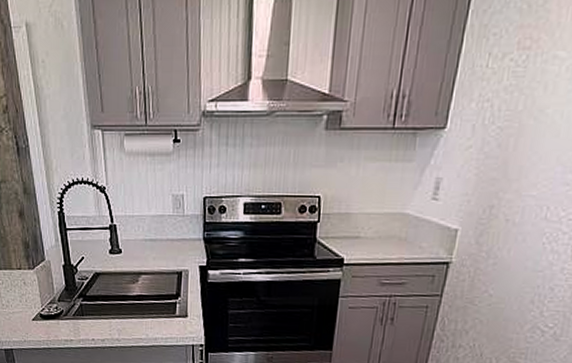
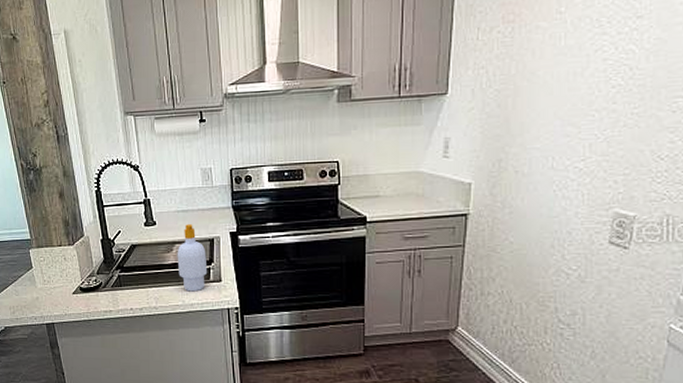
soap bottle: none [142,254,174,326] -> present [177,224,208,292]

